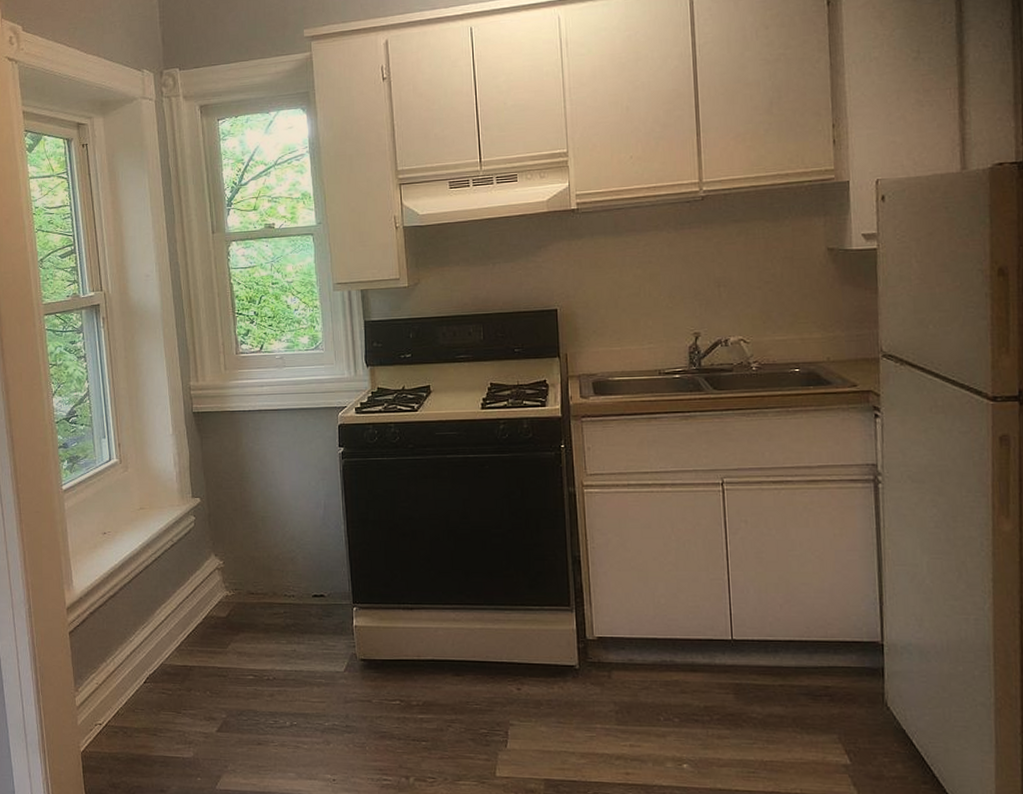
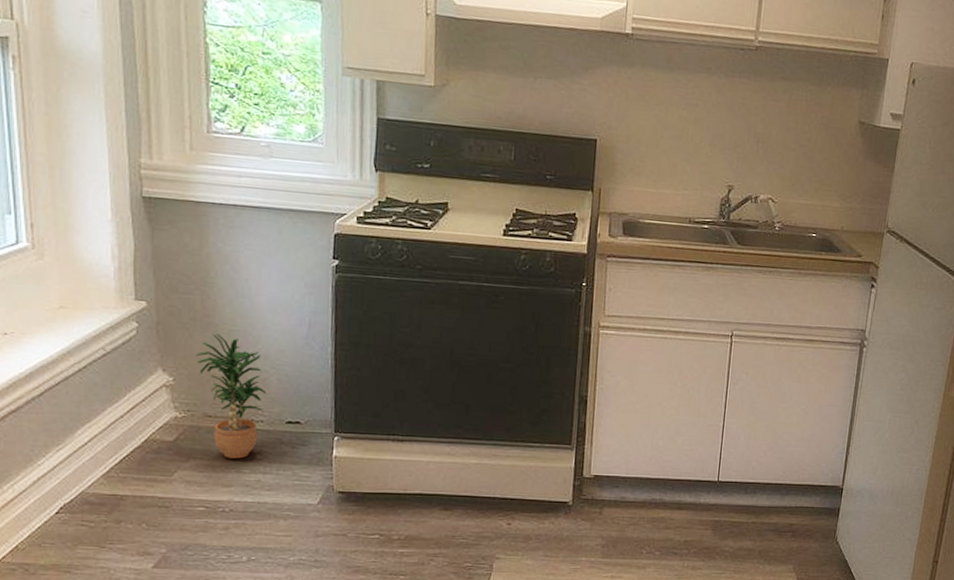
potted plant: none [238,521,295,631] -> present [195,334,267,459]

